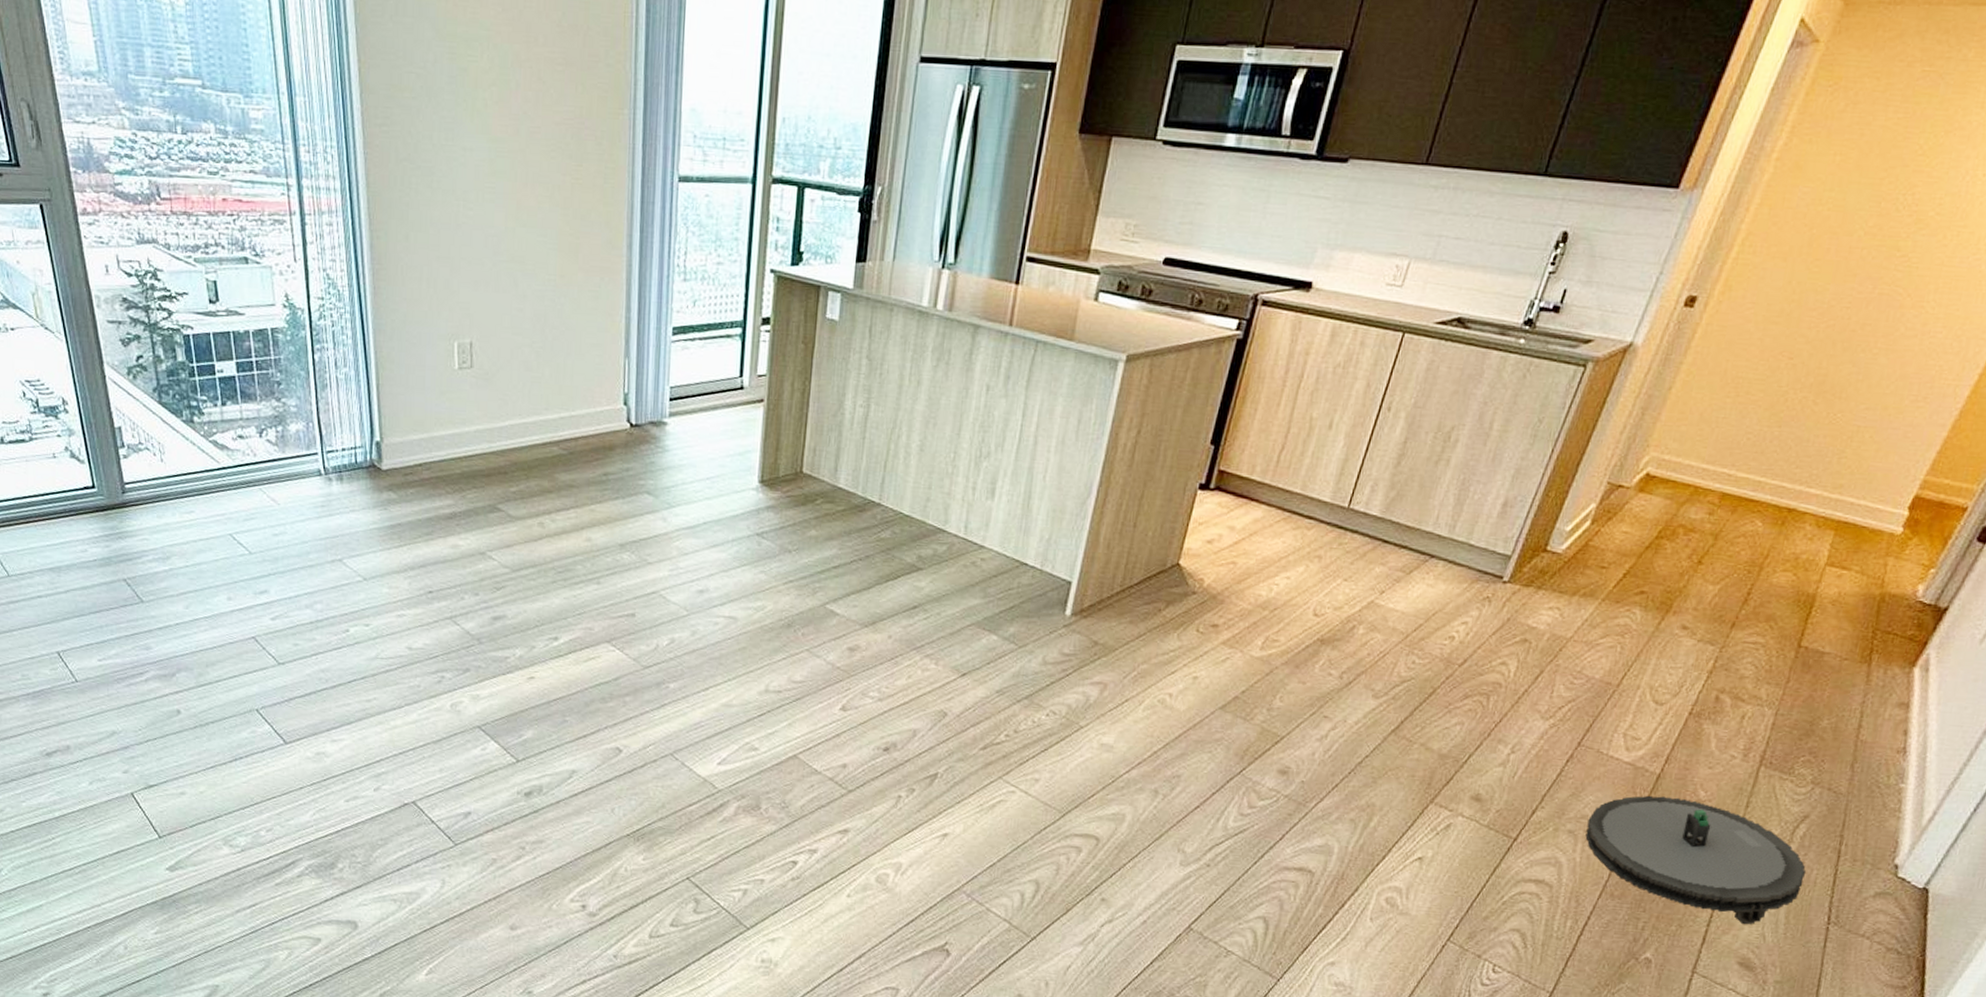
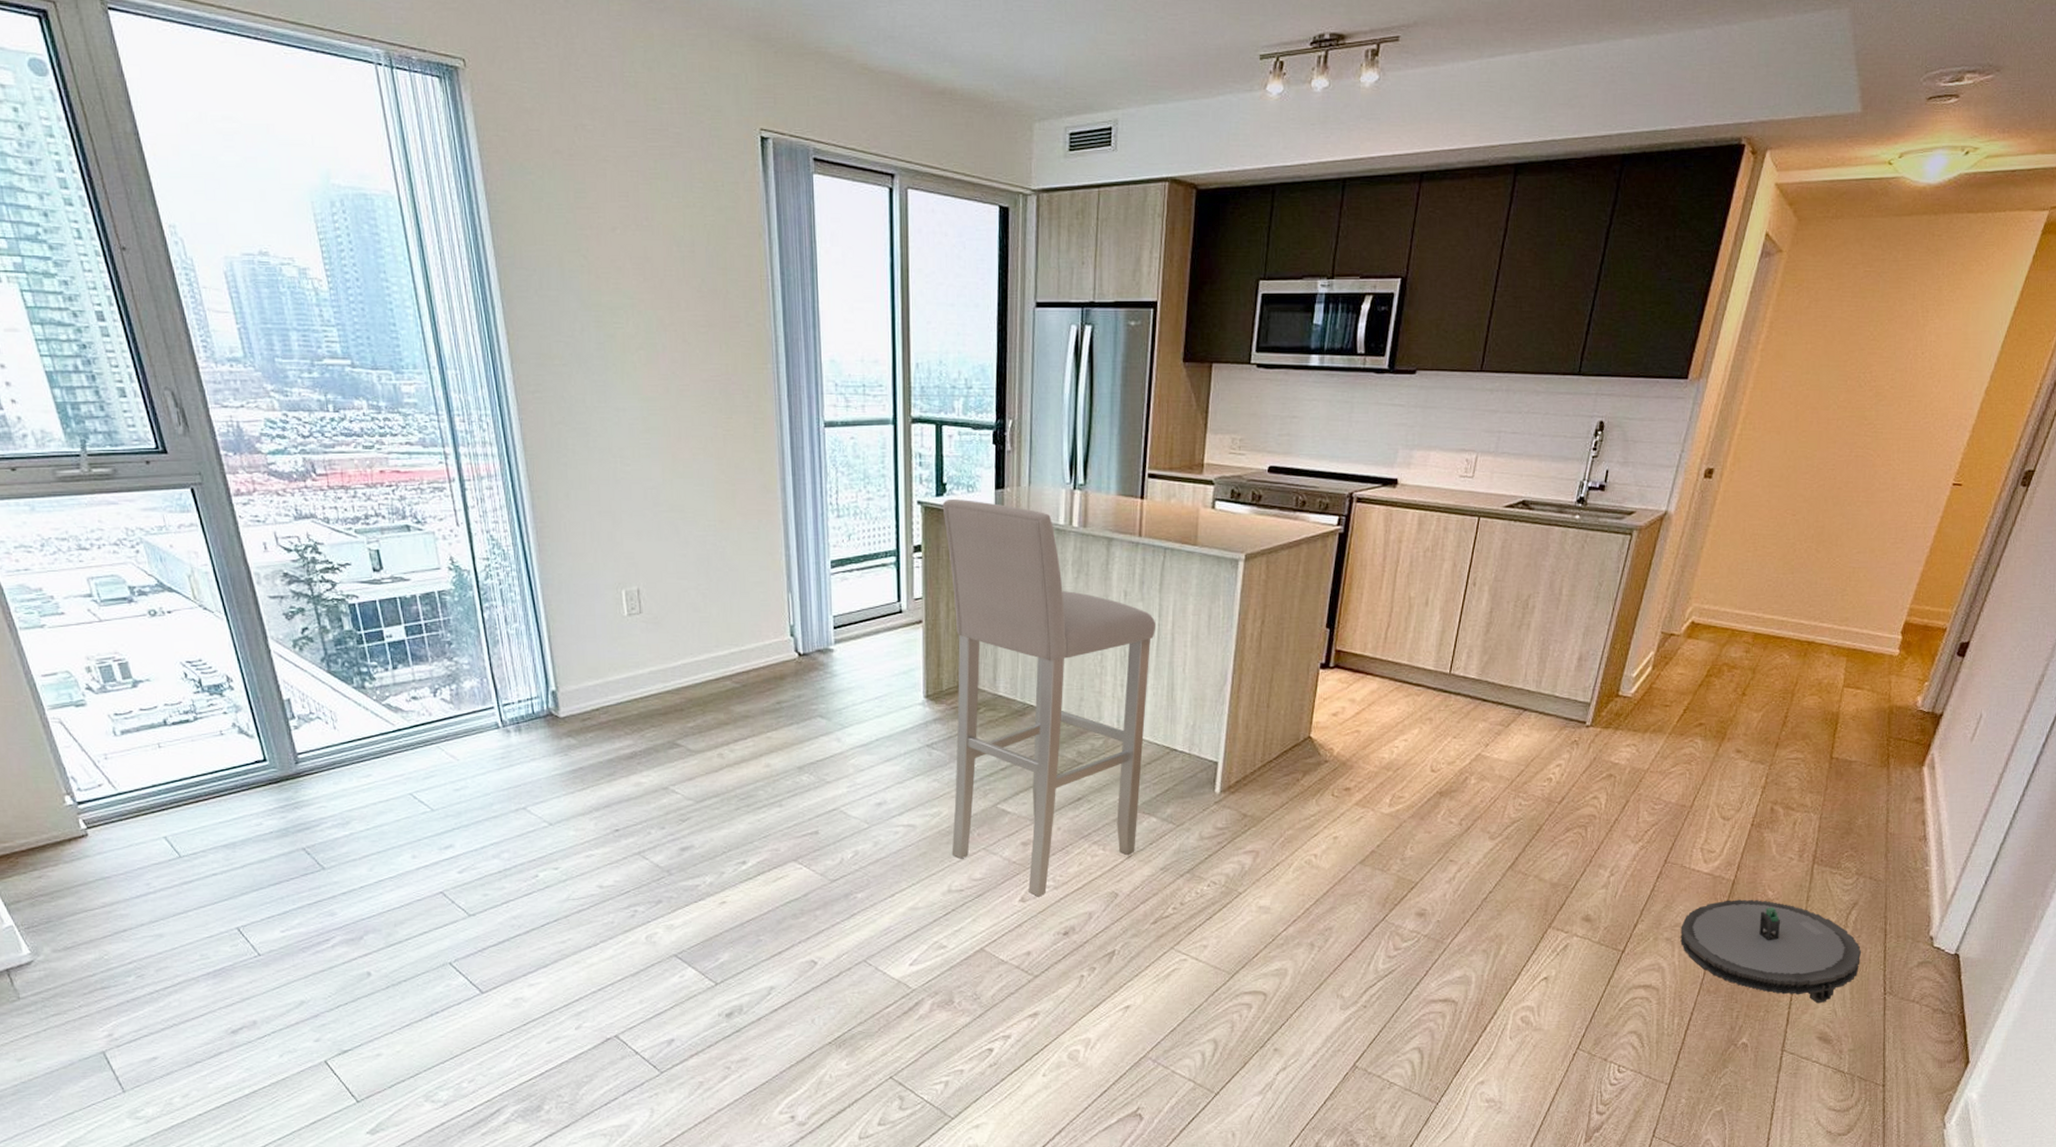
bar stool: none [772,269,1019,707] -> present [942,498,1156,897]

